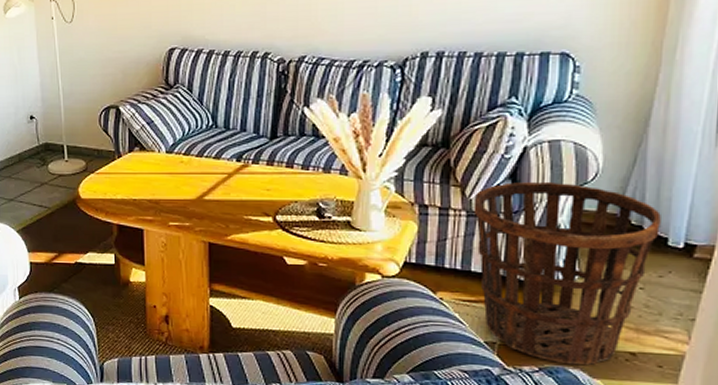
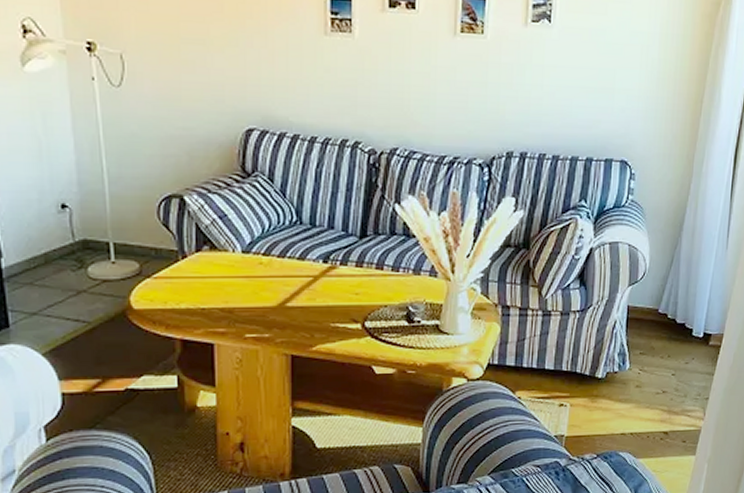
basket: present [473,181,661,366] -> none [548,280,689,449]

